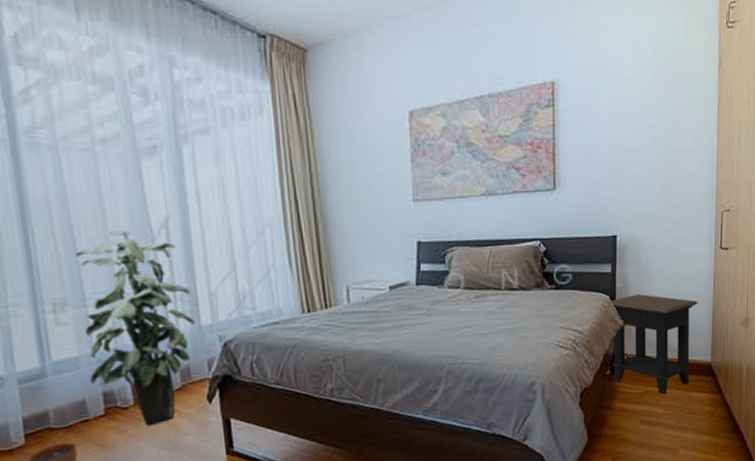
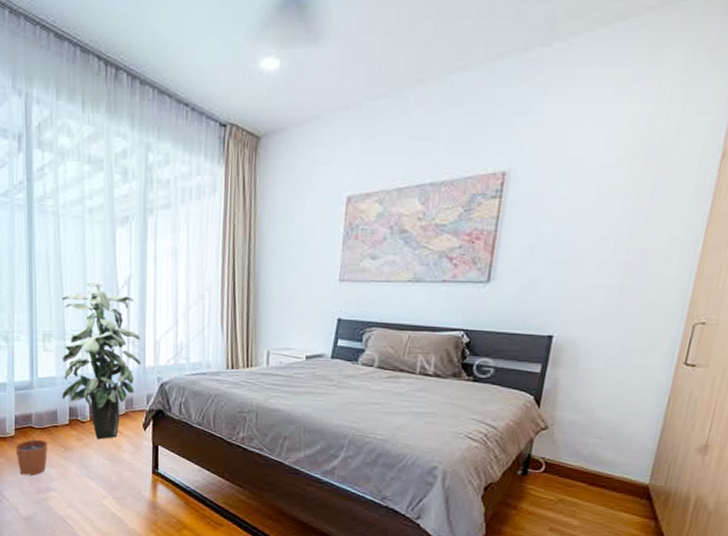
side table: present [610,293,698,395] -> none [524,398,643,507]

